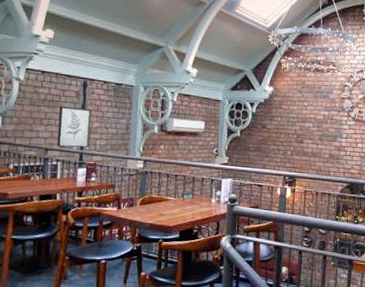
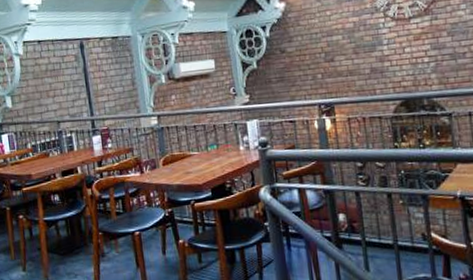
wall art: present [57,106,92,148] -> none [62,70,98,117]

